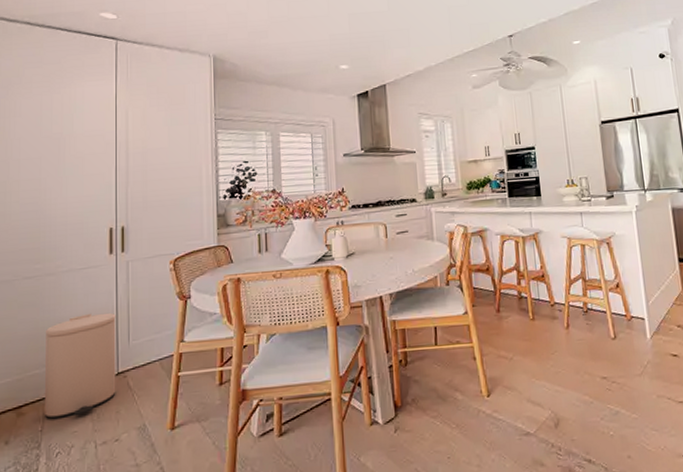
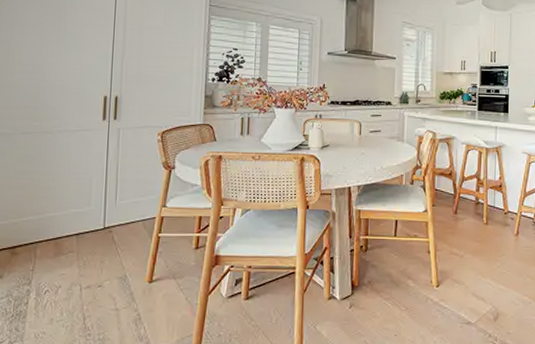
pedal bin: present [45,312,116,420] -> none [36,171,106,262]

